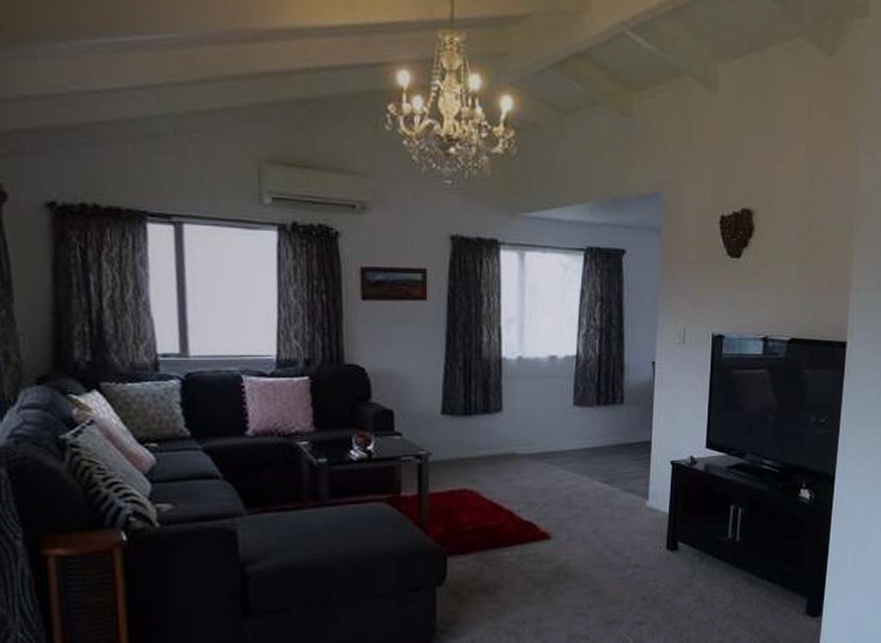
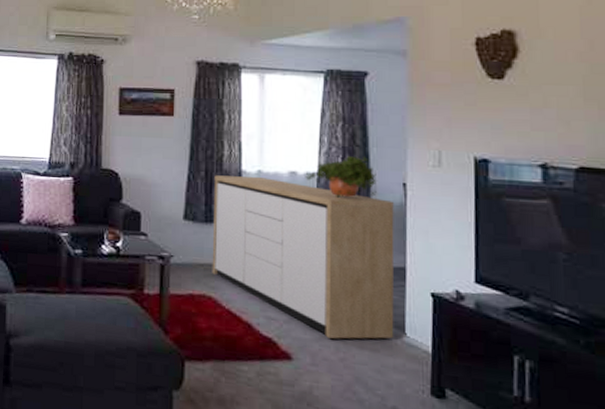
sideboard: none [472,364,644,514] -> present [212,175,395,339]
potted plant: none [564,338,631,381] -> present [305,156,378,199]

